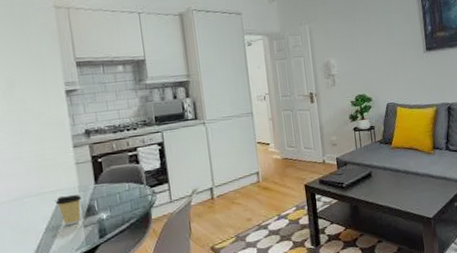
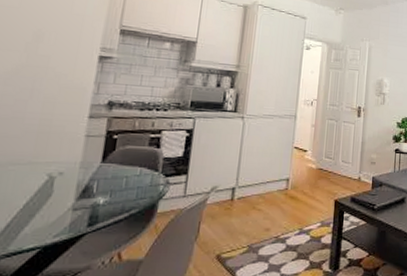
coffee cup: present [55,195,82,226] -> none [46,171,81,206]

